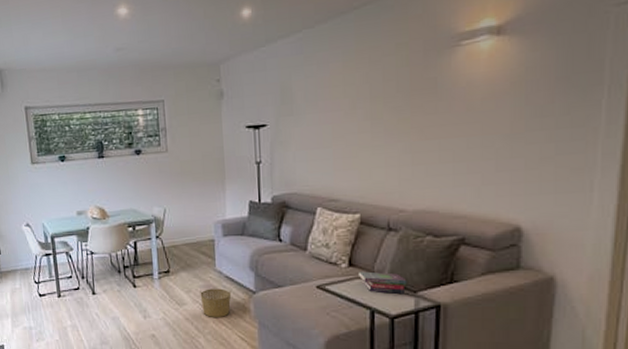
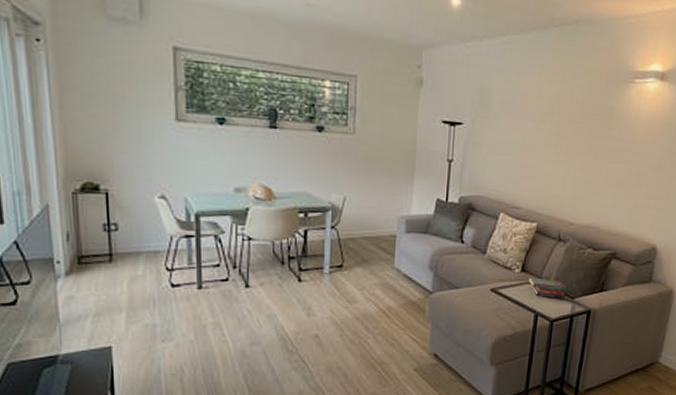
basket: present [200,288,232,318] -> none [374,287,408,318]

